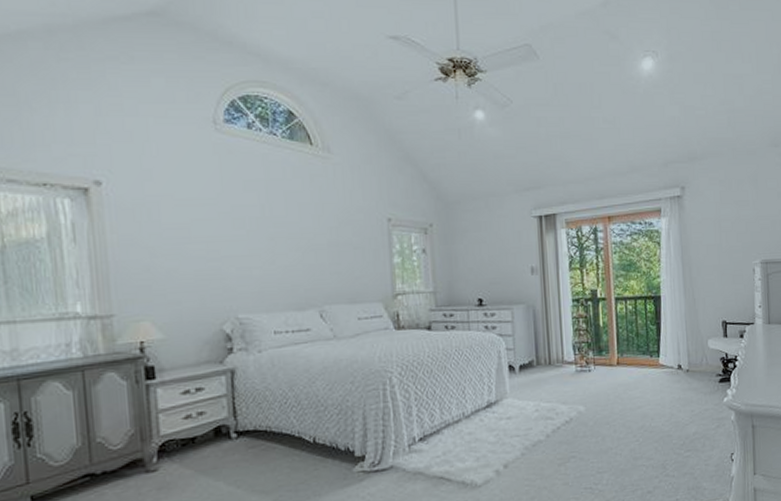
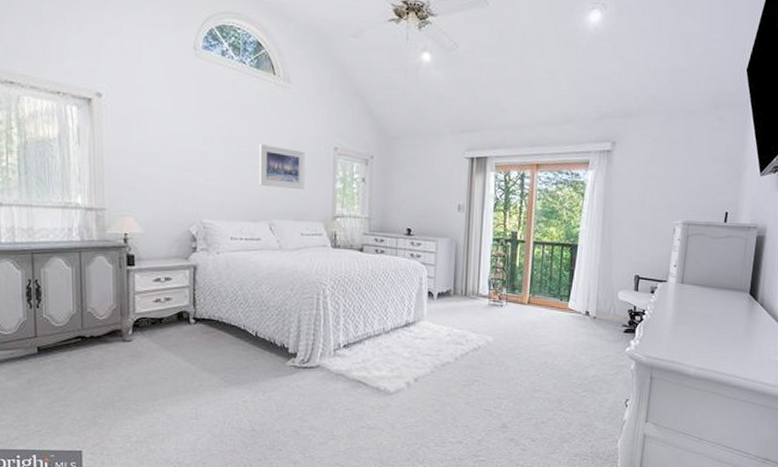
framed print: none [299,221,358,270] -> present [258,143,305,190]

